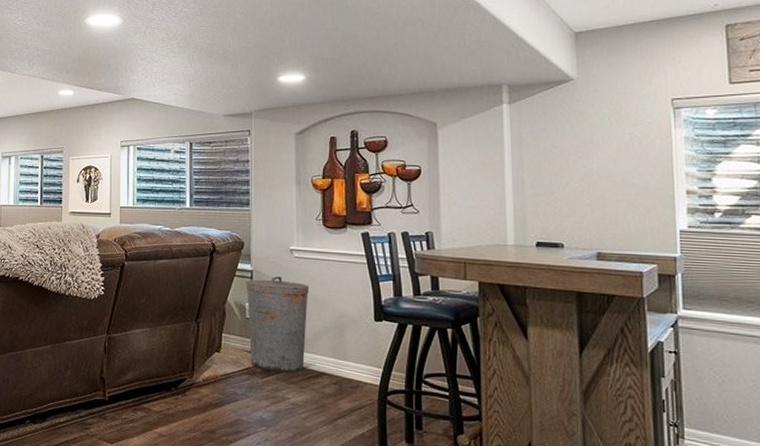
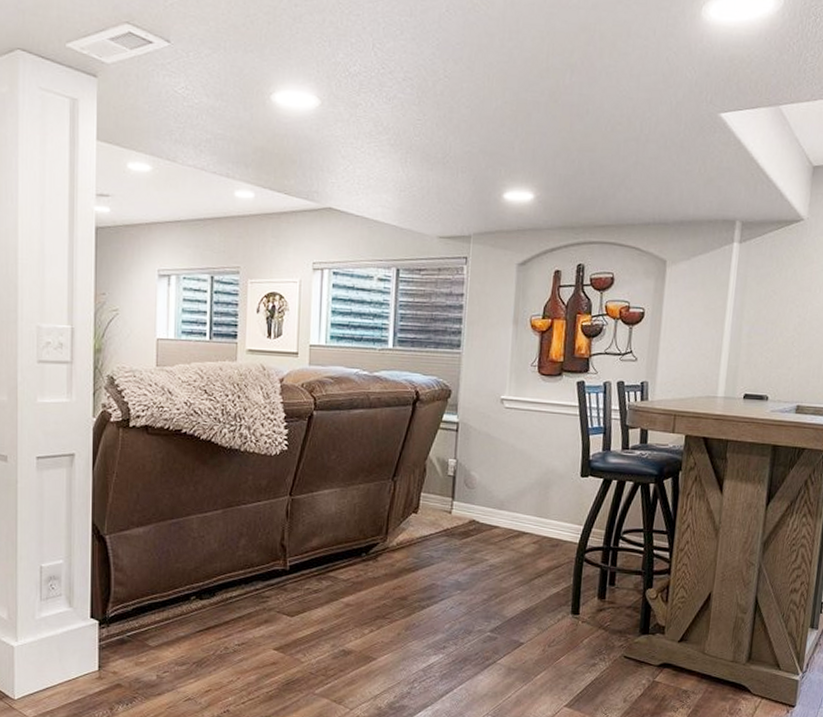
trash can: present [246,276,310,373] -> none [450,429,518,534]

